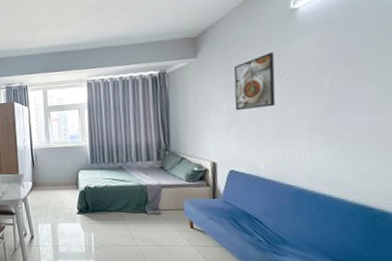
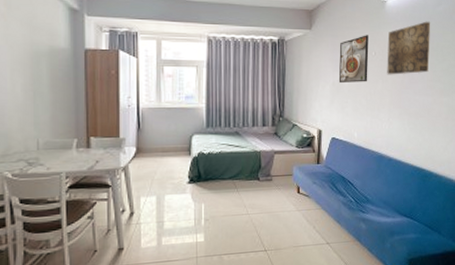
wall art: none [302,20,373,95] -> present [387,21,431,75]

